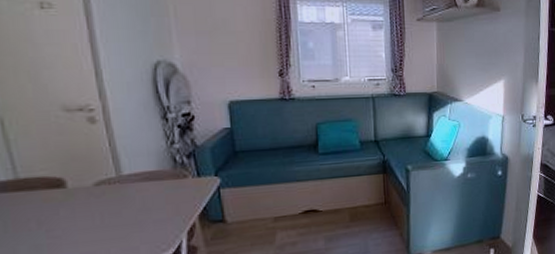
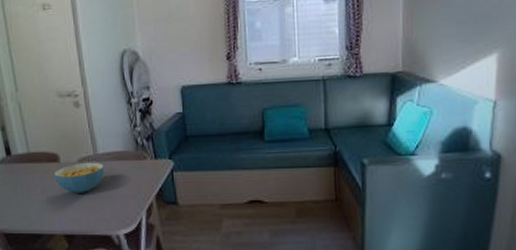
cereal bowl: none [57,184,132,222] -> present [54,162,104,193]

